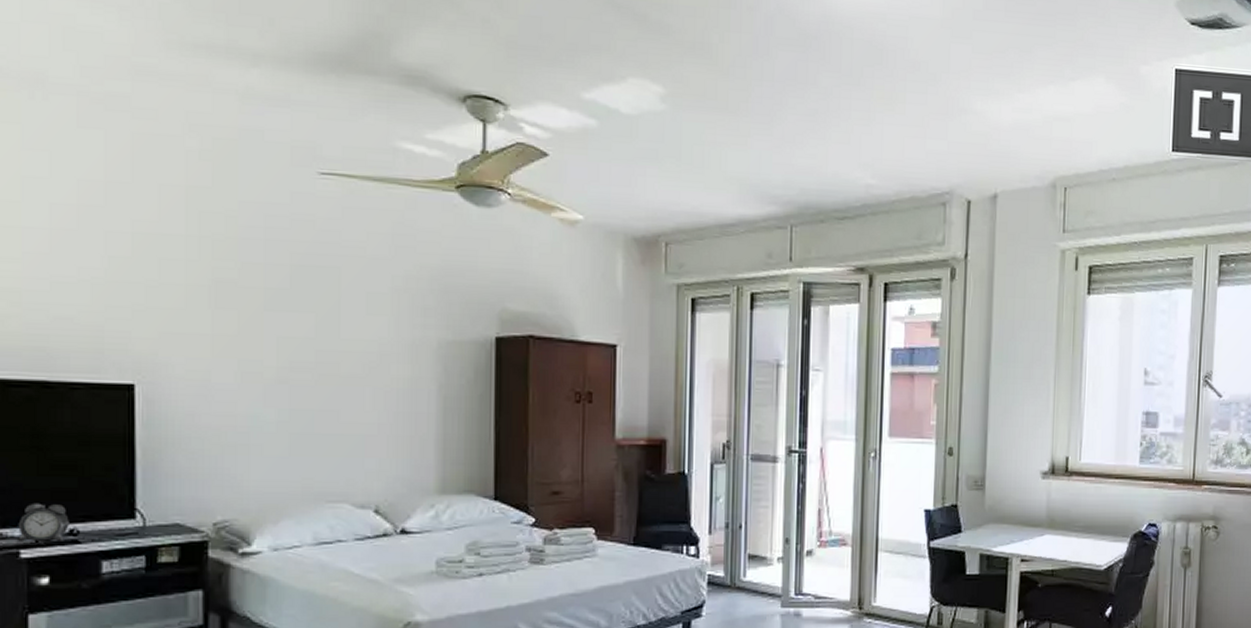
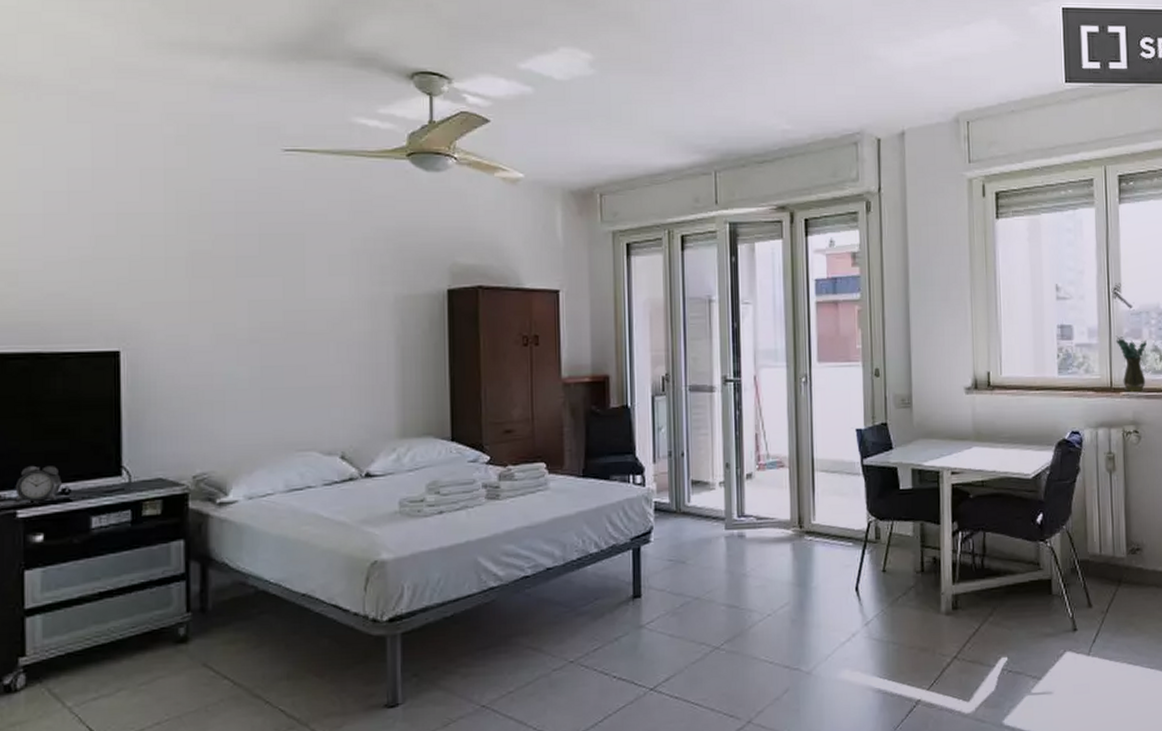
vase: none [1202,426,1234,487] -> present [1115,336,1147,393]

